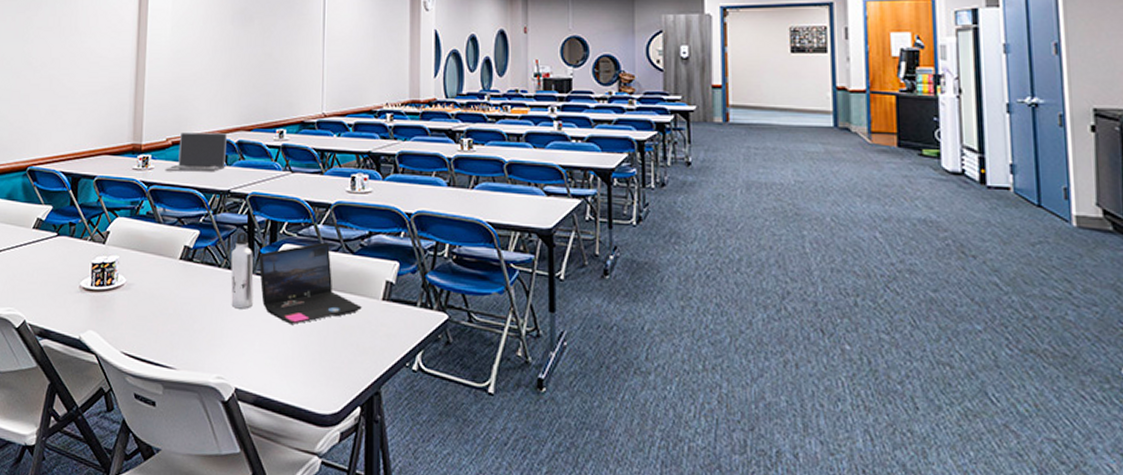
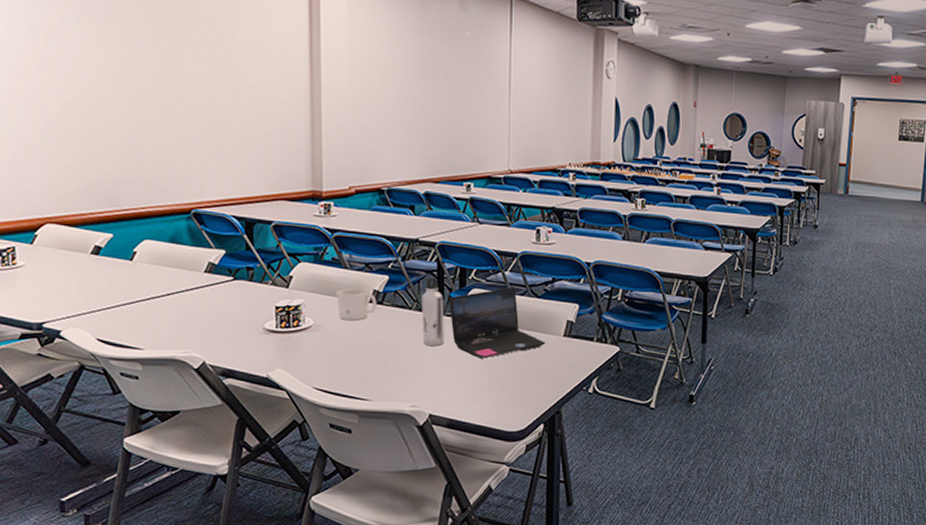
mug: none [149,243,187,280] -> present [337,287,377,321]
laptop: present [165,133,227,173] -> none [349,181,413,221]

